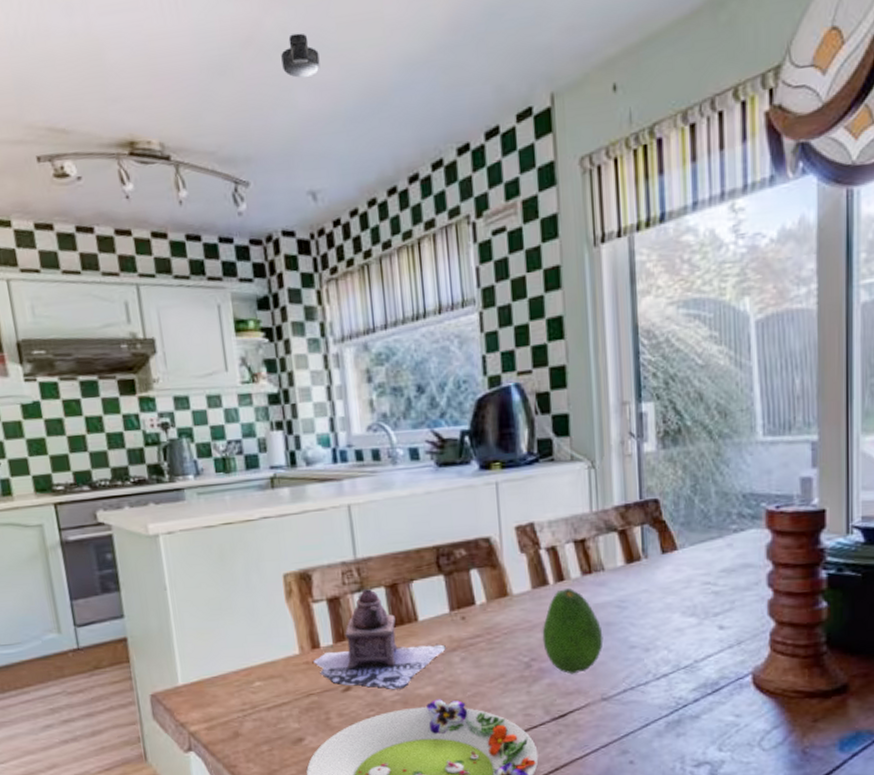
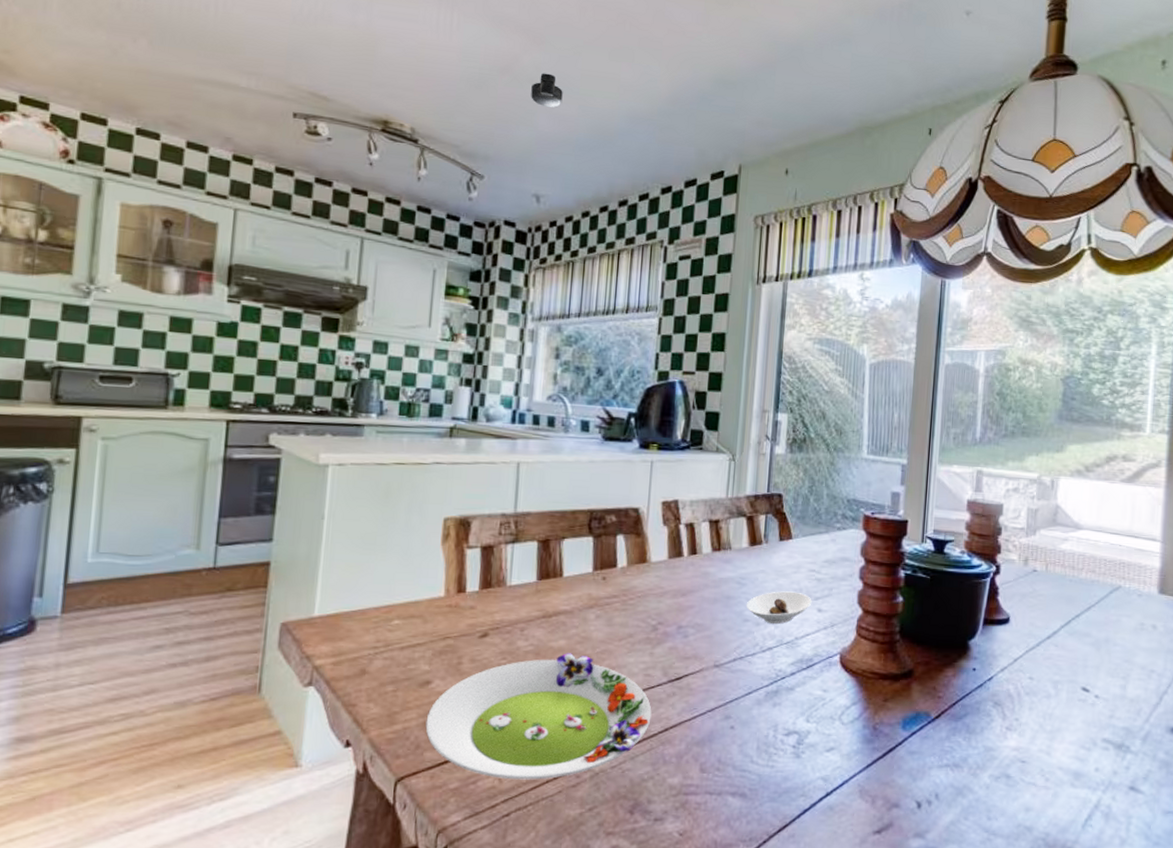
teapot: present [312,589,447,690] -> none [455,542,585,641]
fruit: present [542,589,604,675] -> none [670,562,723,640]
saucer: none [630,609,711,649] -> present [746,591,812,625]

